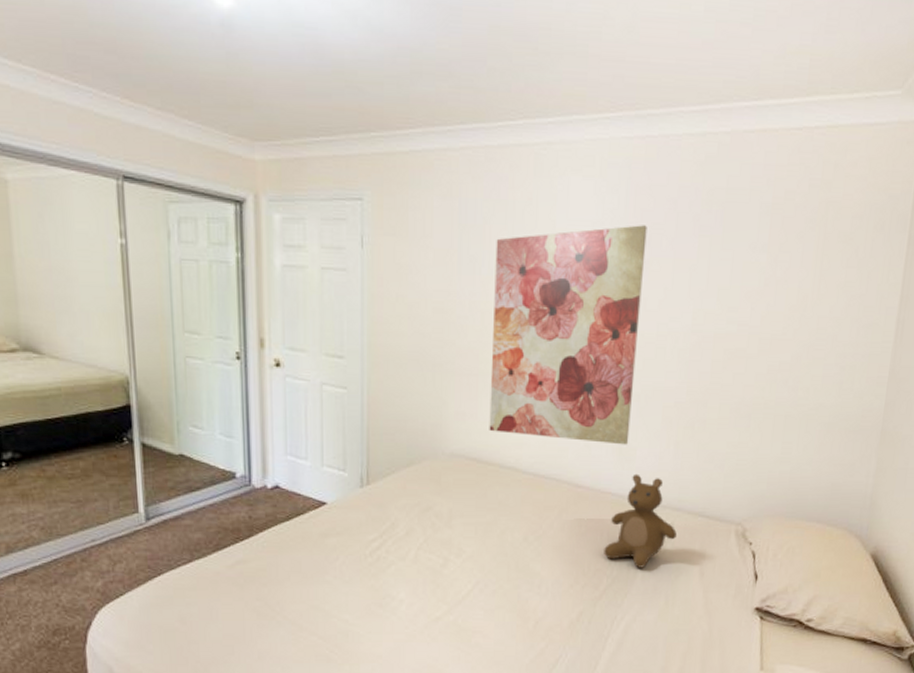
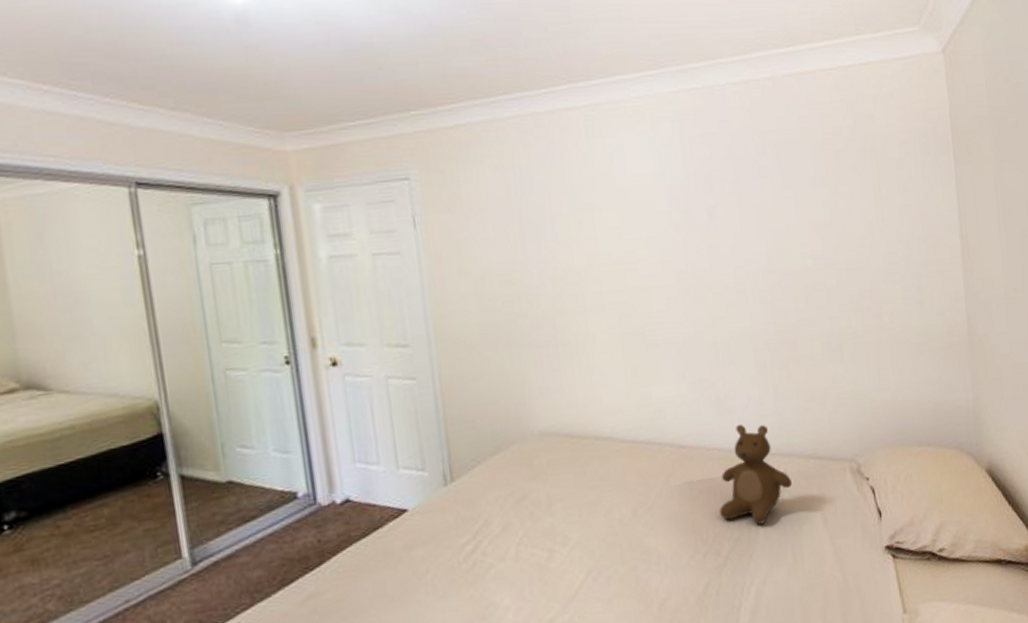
wall art: present [489,225,647,445] -> none [556,173,726,403]

